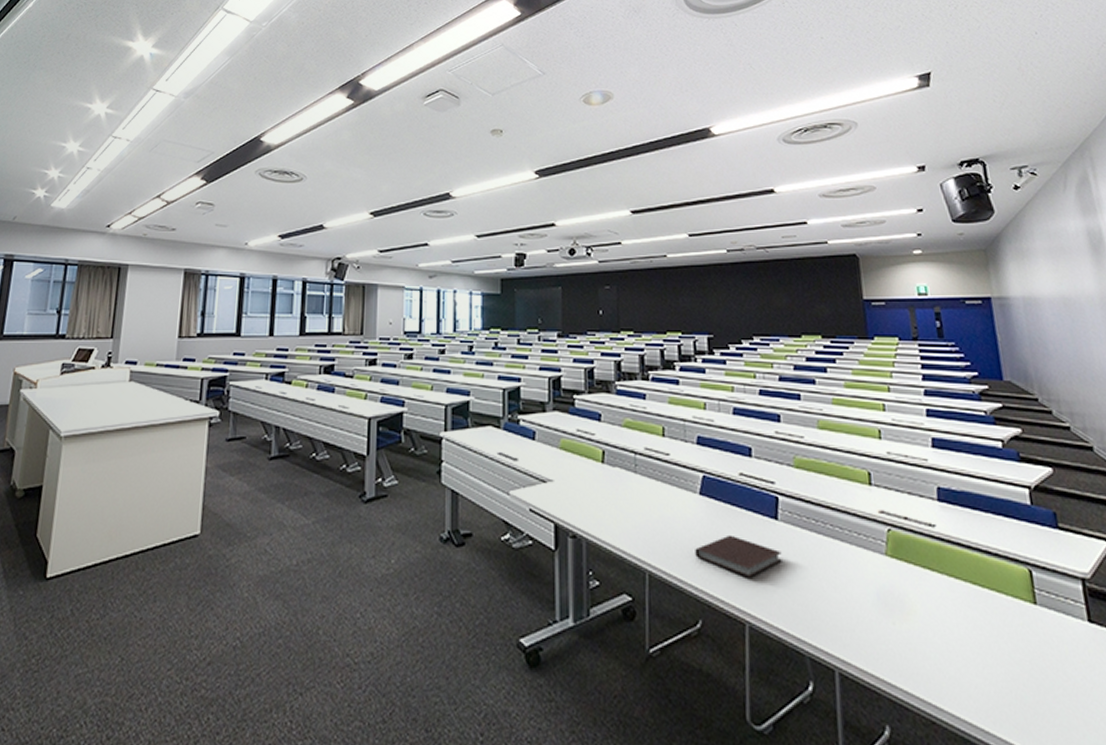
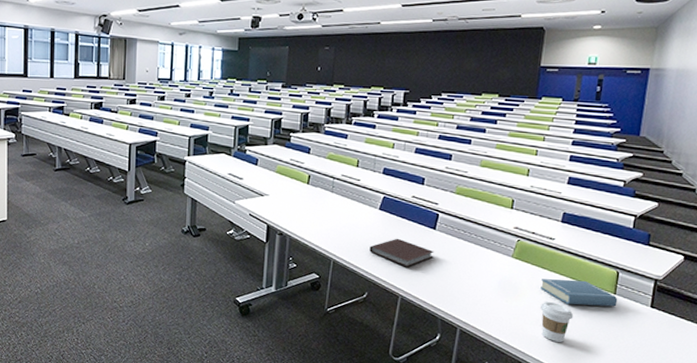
hardback book: none [933,585,1043,625] -> present [541,279,618,307]
coffee cup: none [940,620,990,685] -> present [540,301,574,342]

